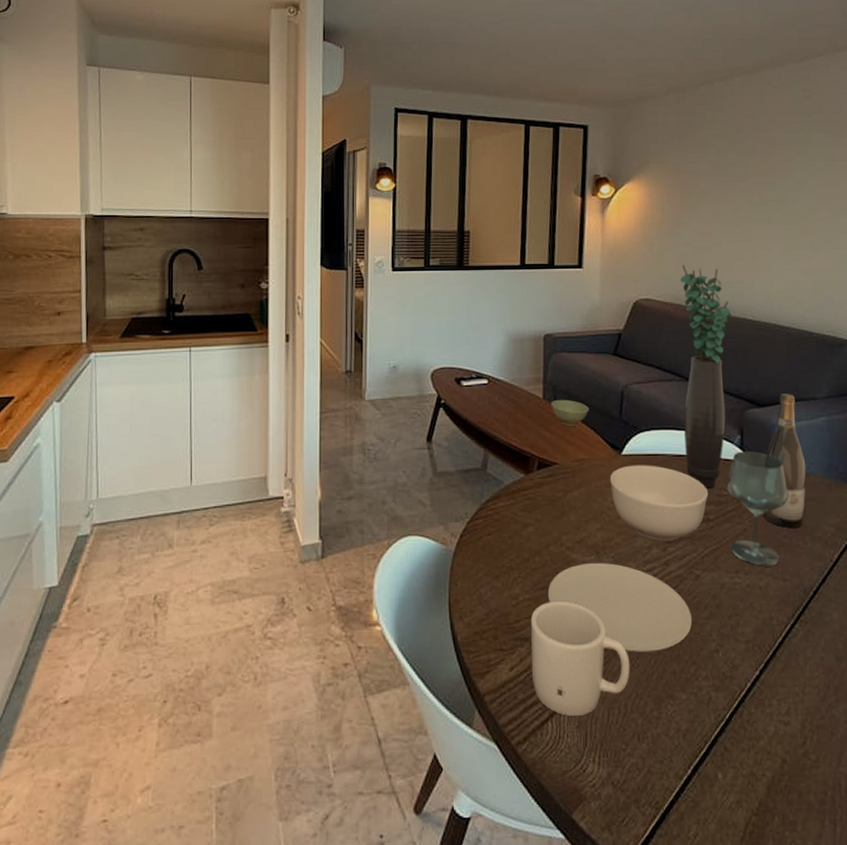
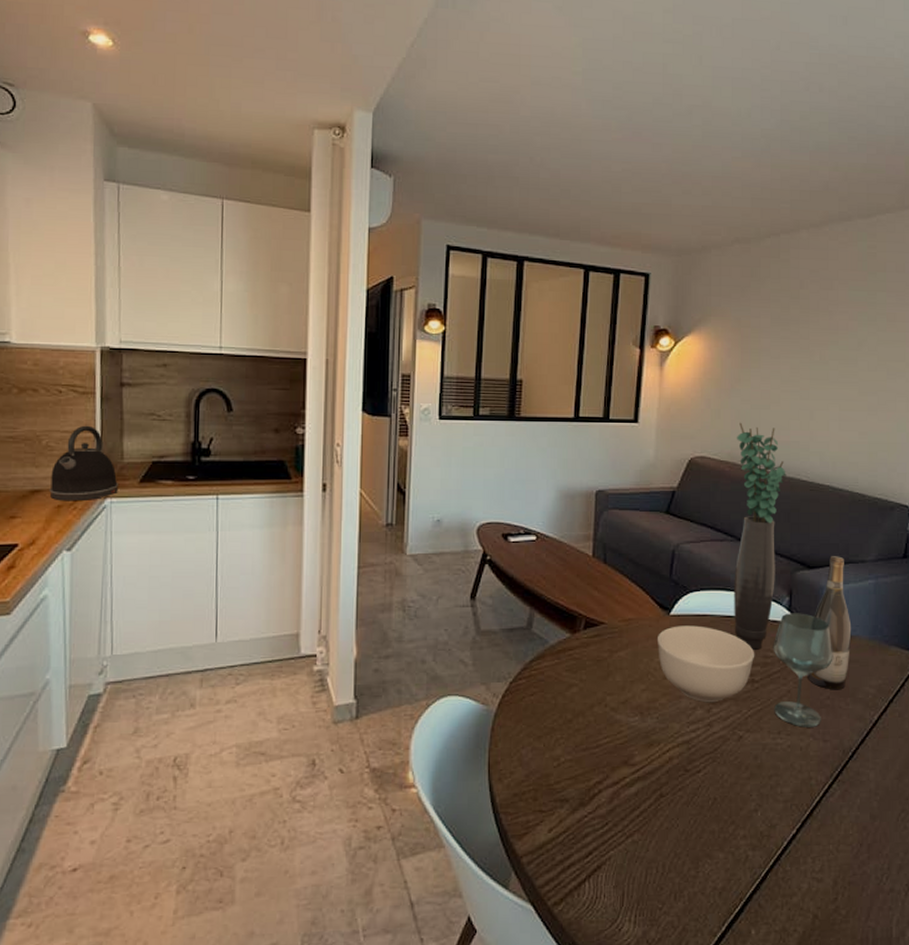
kettle: none [41,286,102,357] -> present [49,425,118,502]
mug: present [530,600,630,716] -> none [570,761,670,876]
plate: present [547,562,692,653] -> none [589,723,732,813]
bowl: present [551,399,589,427] -> none [600,557,639,586]

